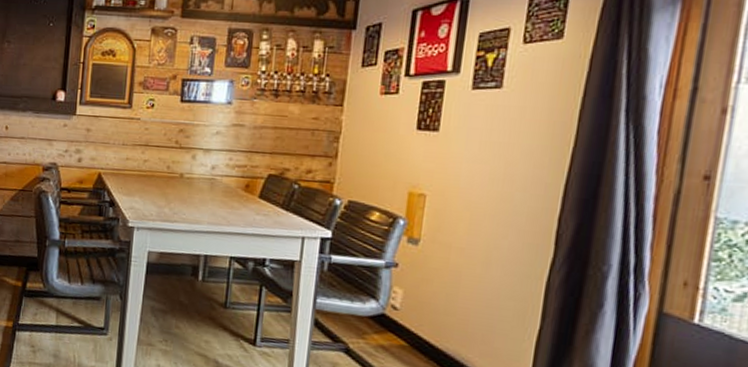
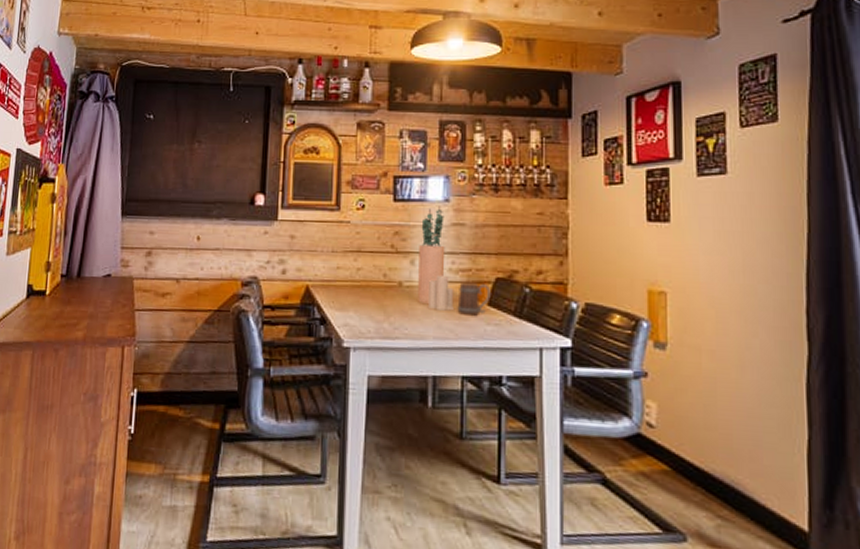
vase: none [196,107,226,195] -> present [418,205,445,305]
candle: none [204,168,230,201] -> present [427,273,454,311]
beer mug: none [230,176,263,206] -> present [457,282,491,316]

